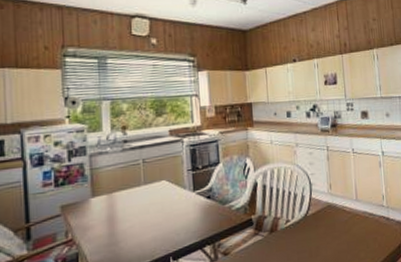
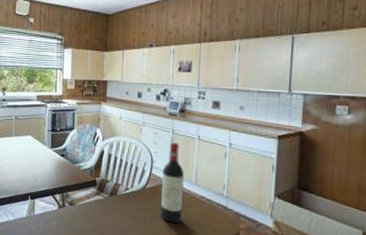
wine bottle: none [323,159,348,248] -> present [161,142,184,224]

